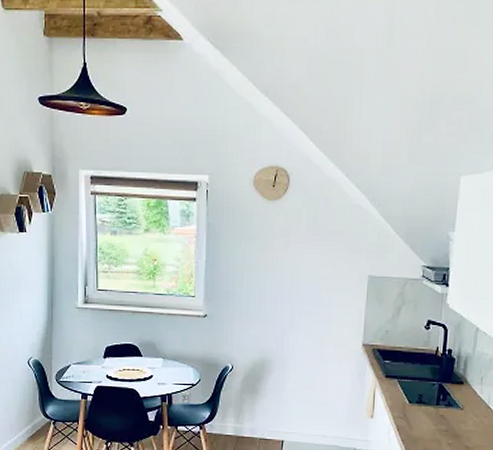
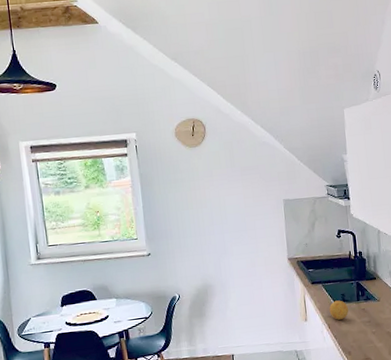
fruit: none [401,401,425,423] -> present [329,300,349,320]

